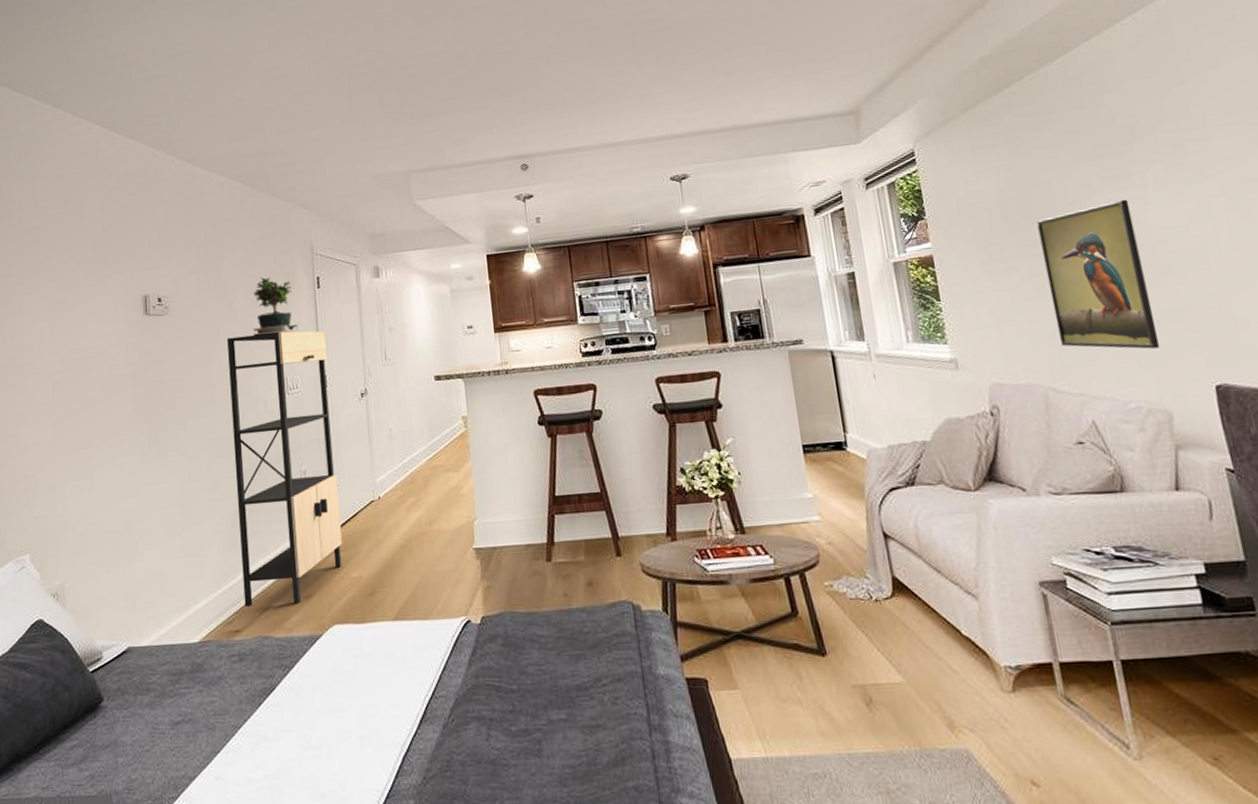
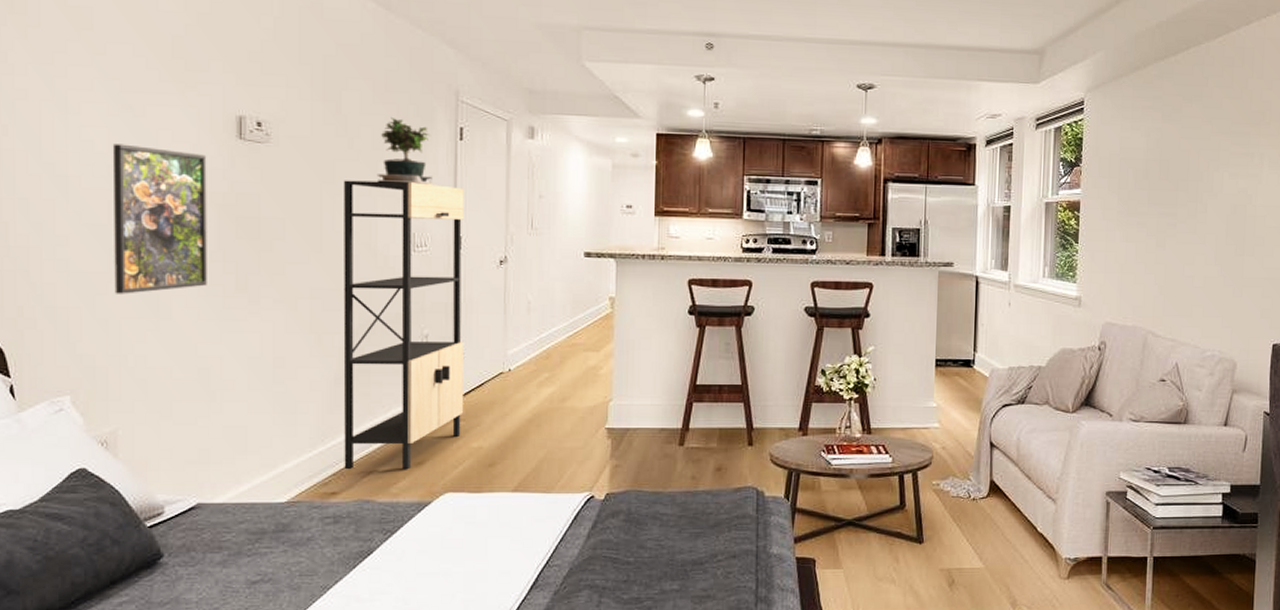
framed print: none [54,332,127,461] -> present [112,144,207,294]
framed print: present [1037,199,1160,349] -> none [1166,176,1246,308]

